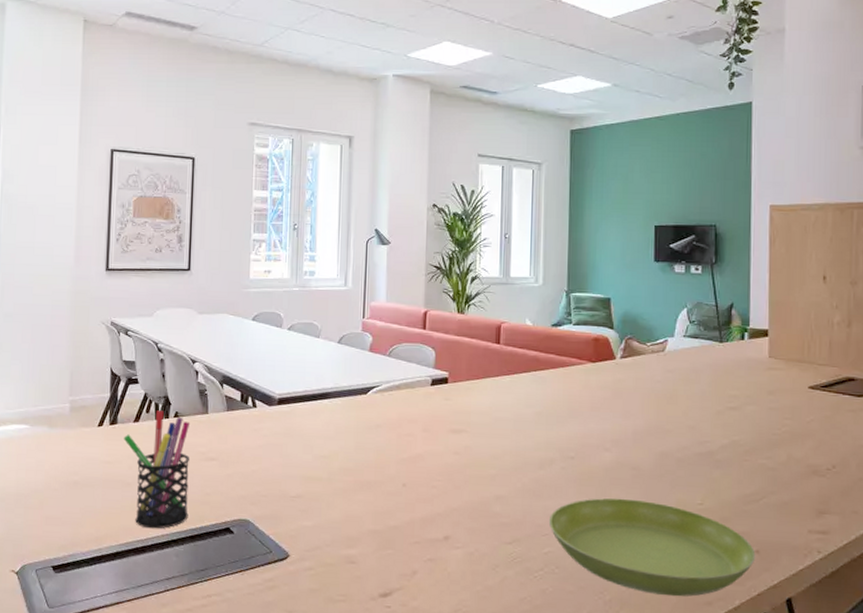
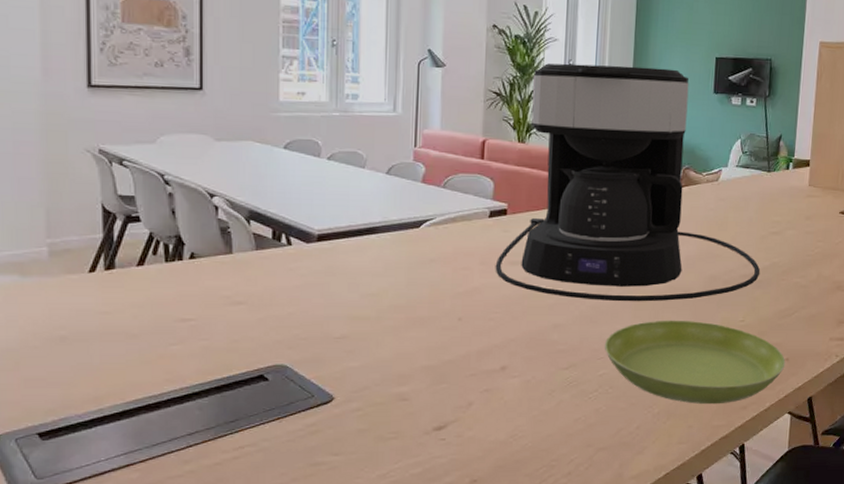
pen holder: present [123,410,191,529] -> none [124,252,213,383]
coffee maker: none [437,237,719,478] -> present [495,63,760,302]

